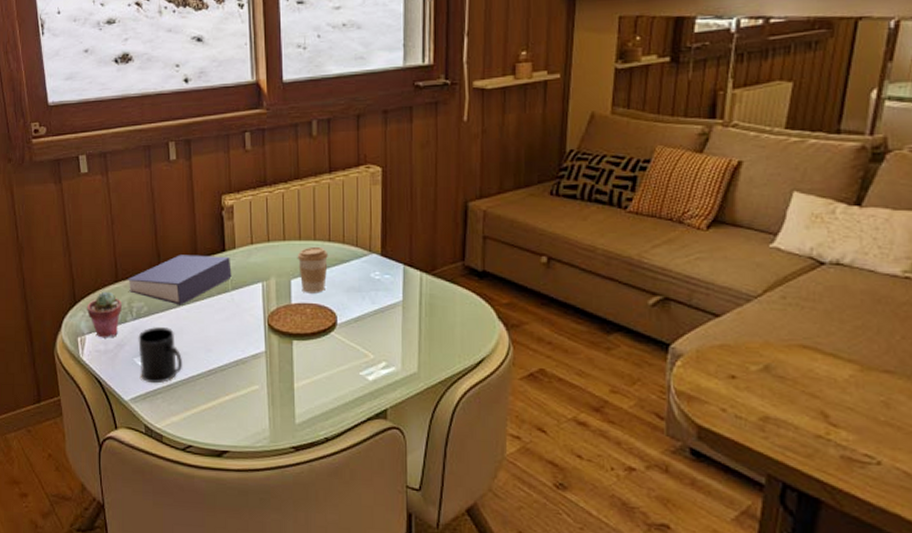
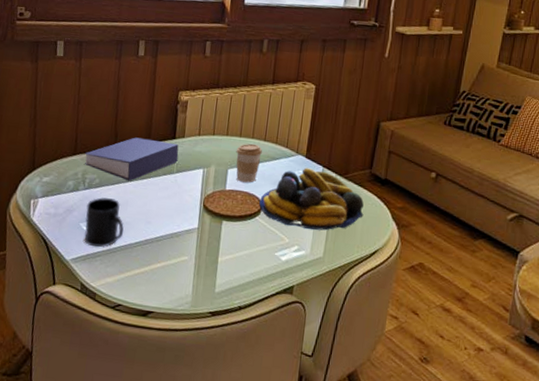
potted succulent: present [87,292,122,338] -> none [43,162,77,203]
fruit bowl: none [333,268,461,341] -> present [259,168,364,231]

